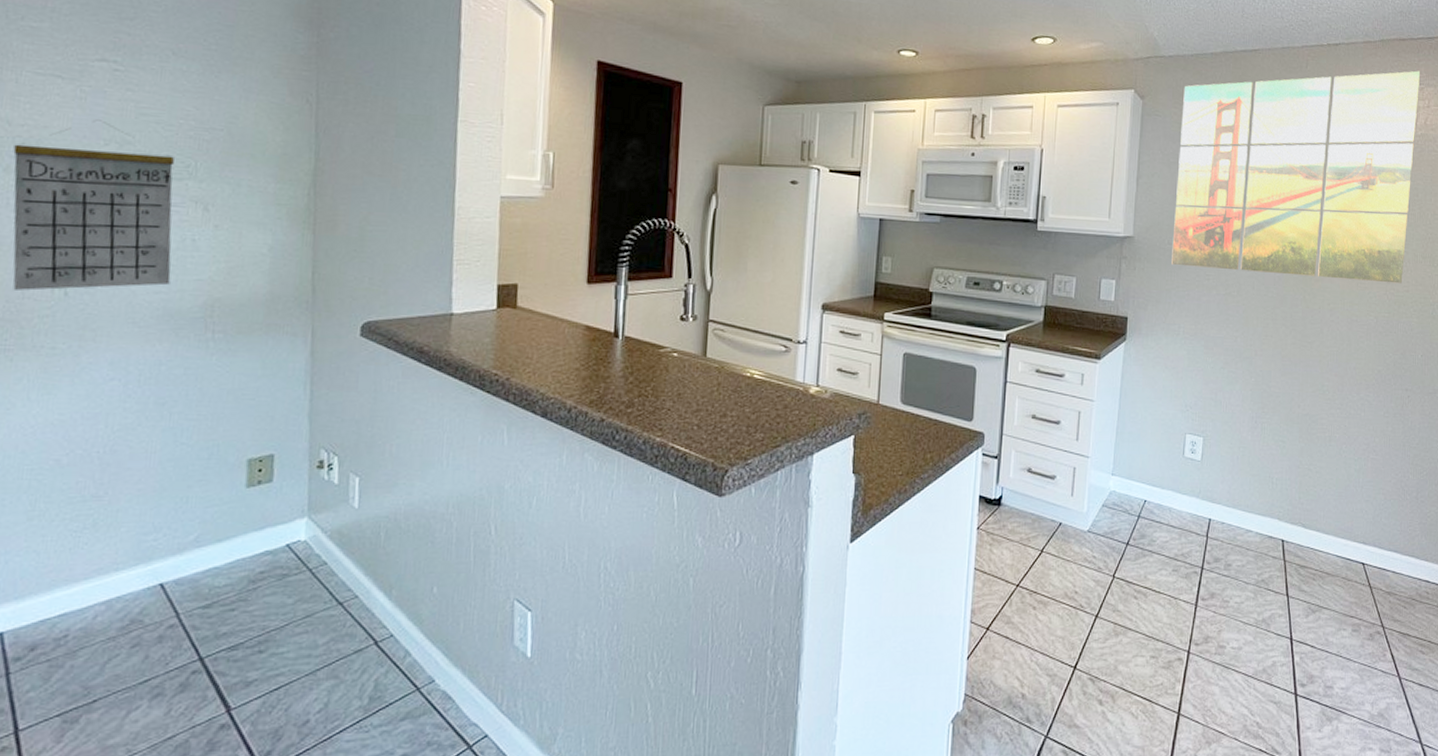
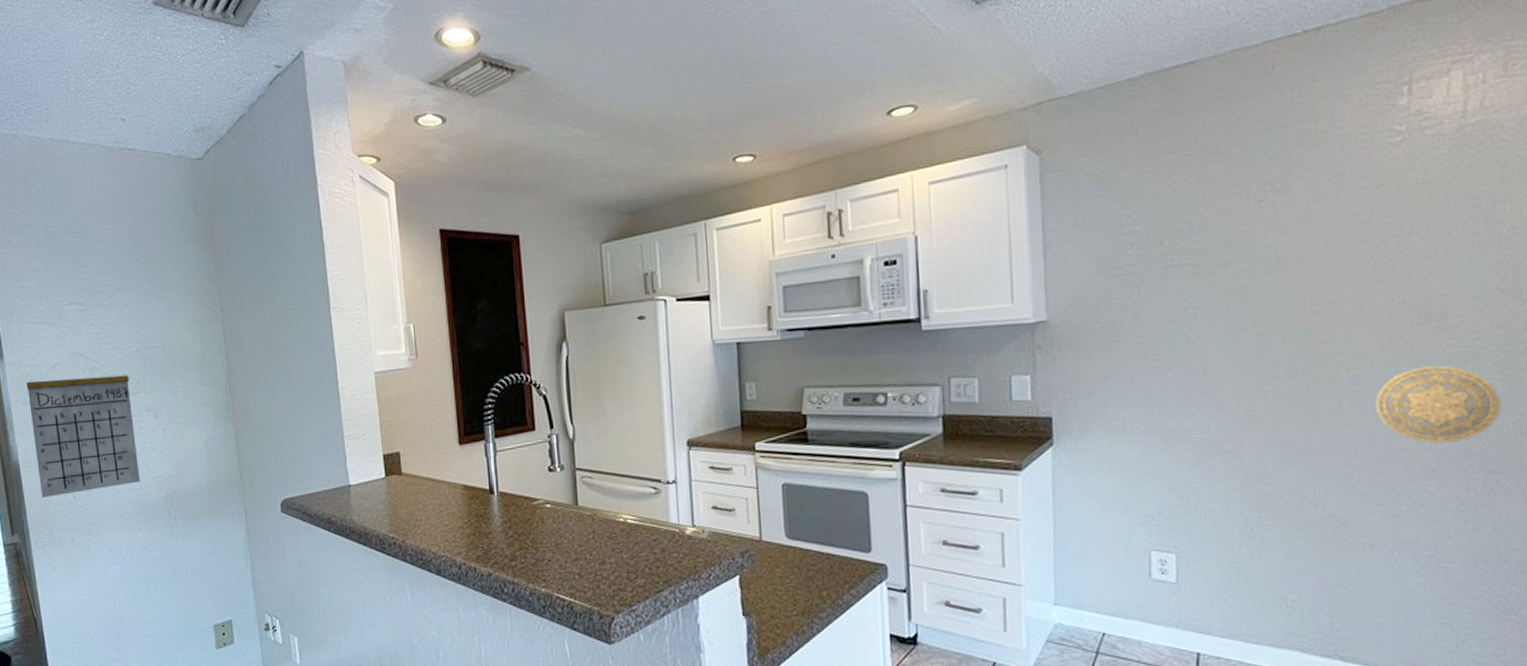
wall art: present [1172,70,1421,284] -> none [1094,35,1468,349]
decorative plate: none [1343,308,1417,365] -> present [1375,366,1502,443]

